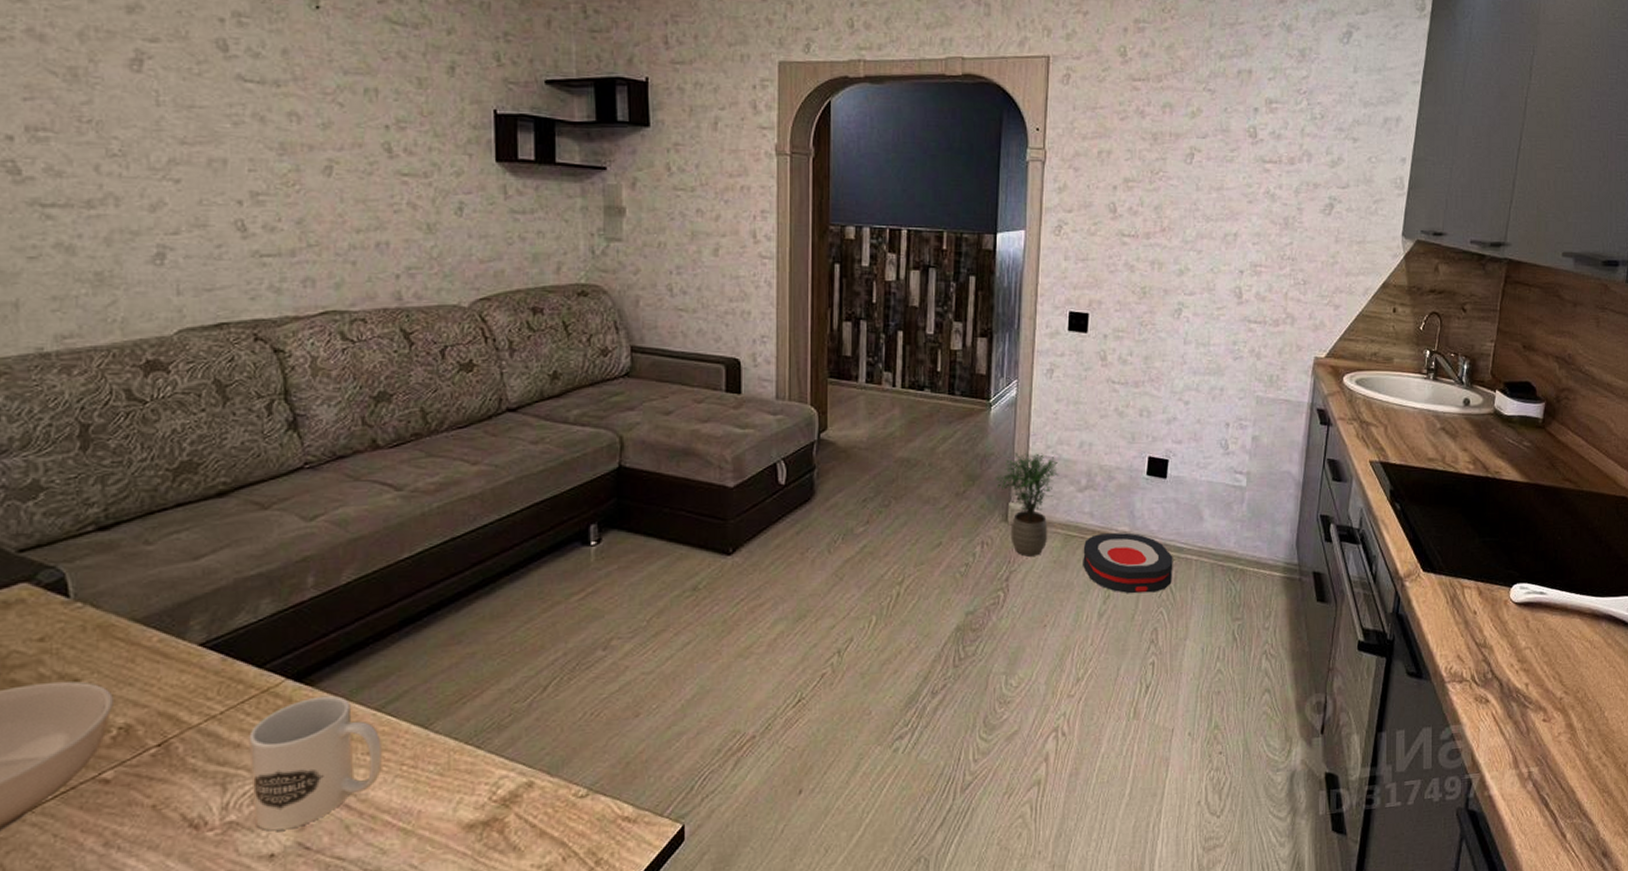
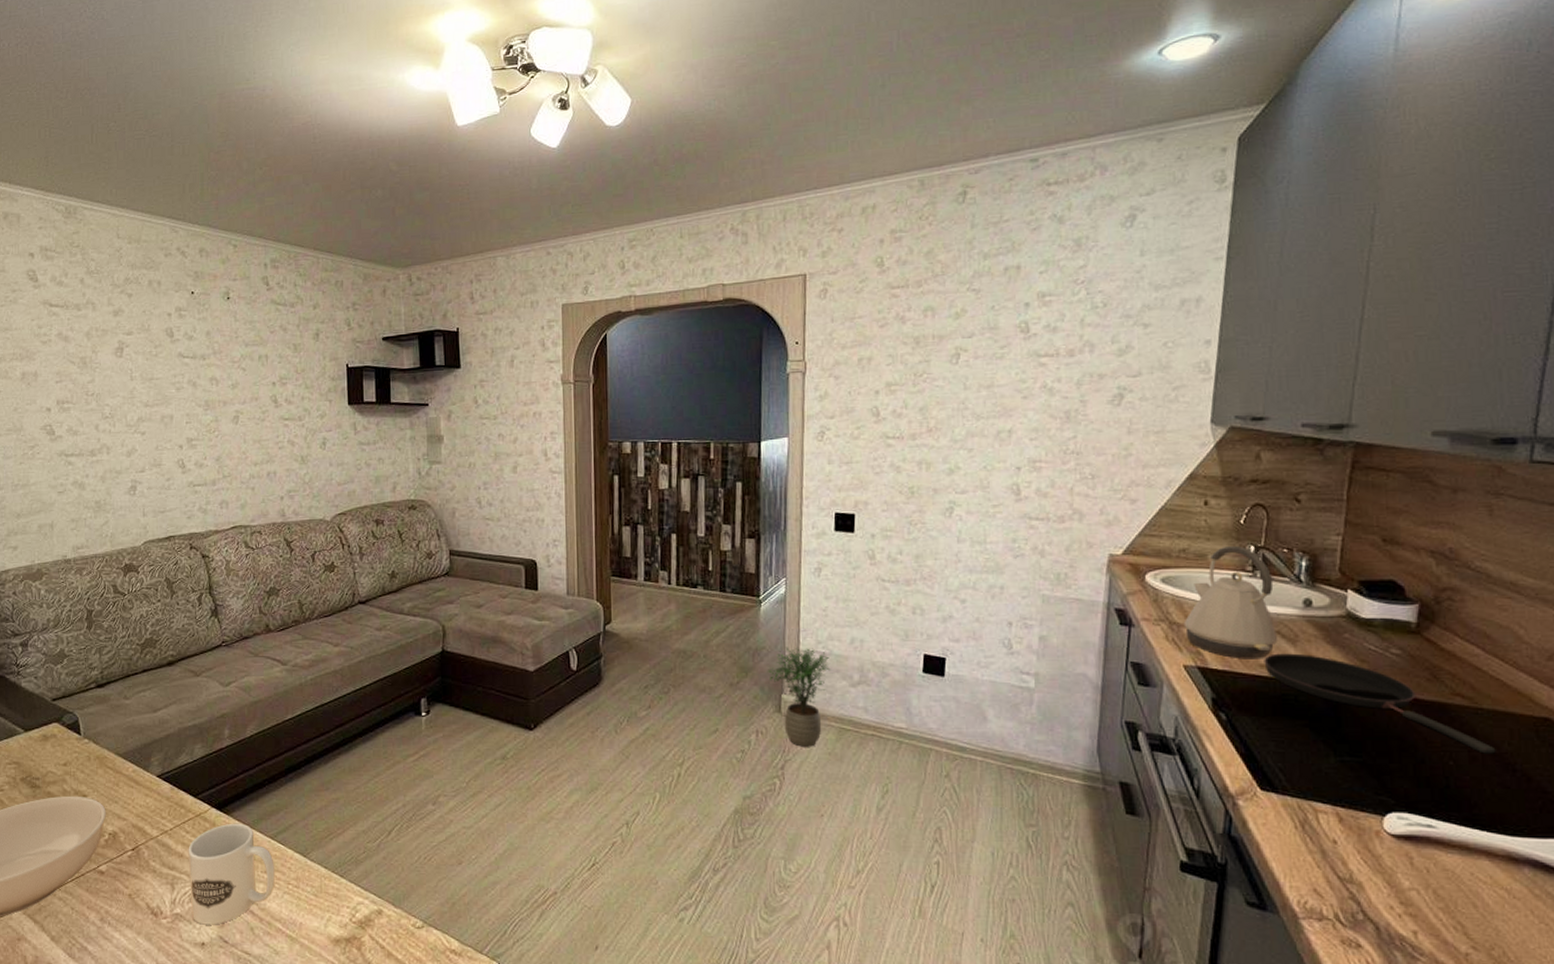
robot vacuum: present [1083,532,1173,594] -> none [858,729,956,791]
kettle: none [1371,351,1443,454] -> present [1183,546,1278,659]
frying pan: none [1431,447,1590,529] -> present [1264,653,1496,754]

